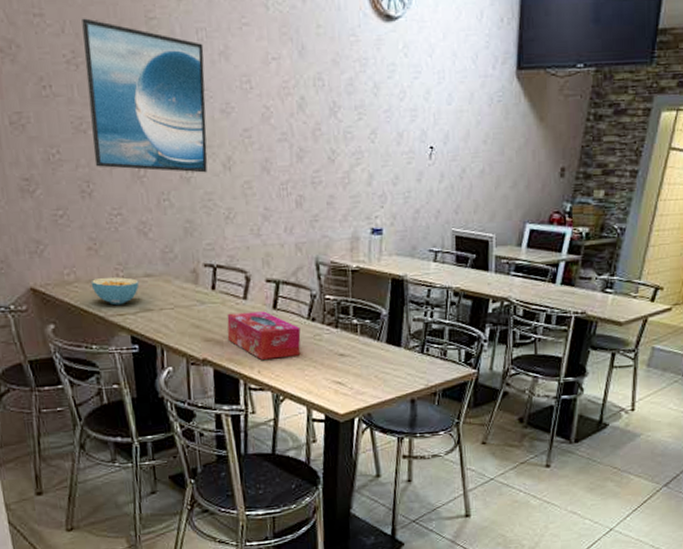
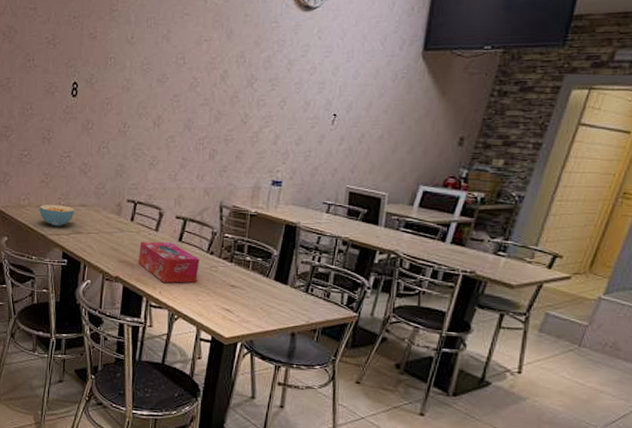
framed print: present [81,18,208,173] -> none [56,11,151,128]

